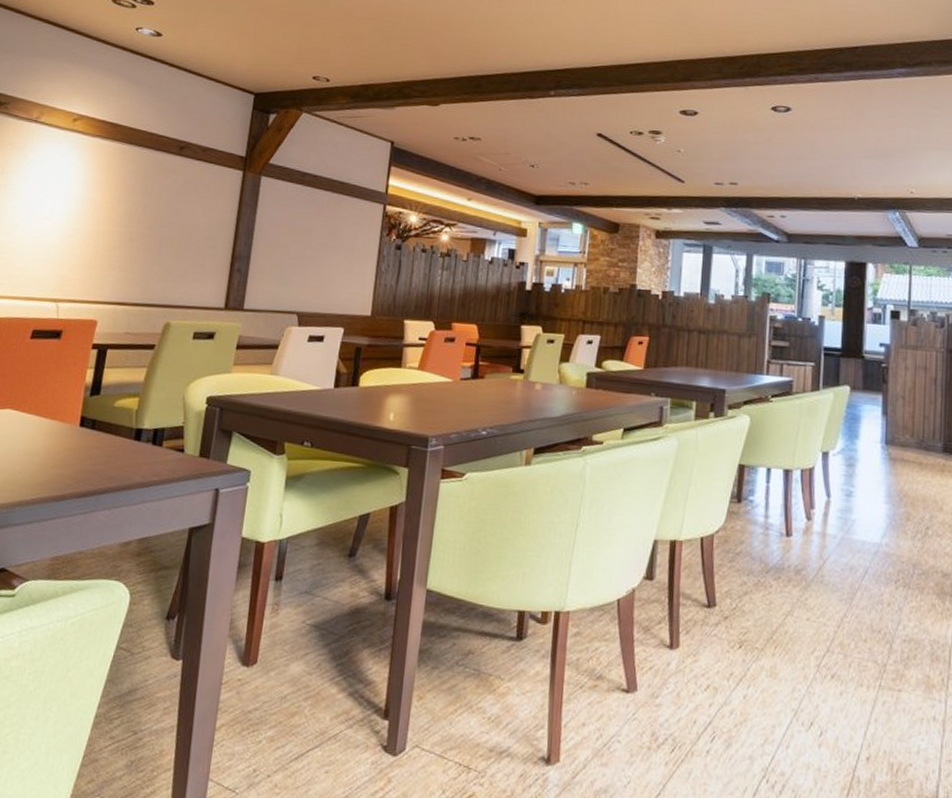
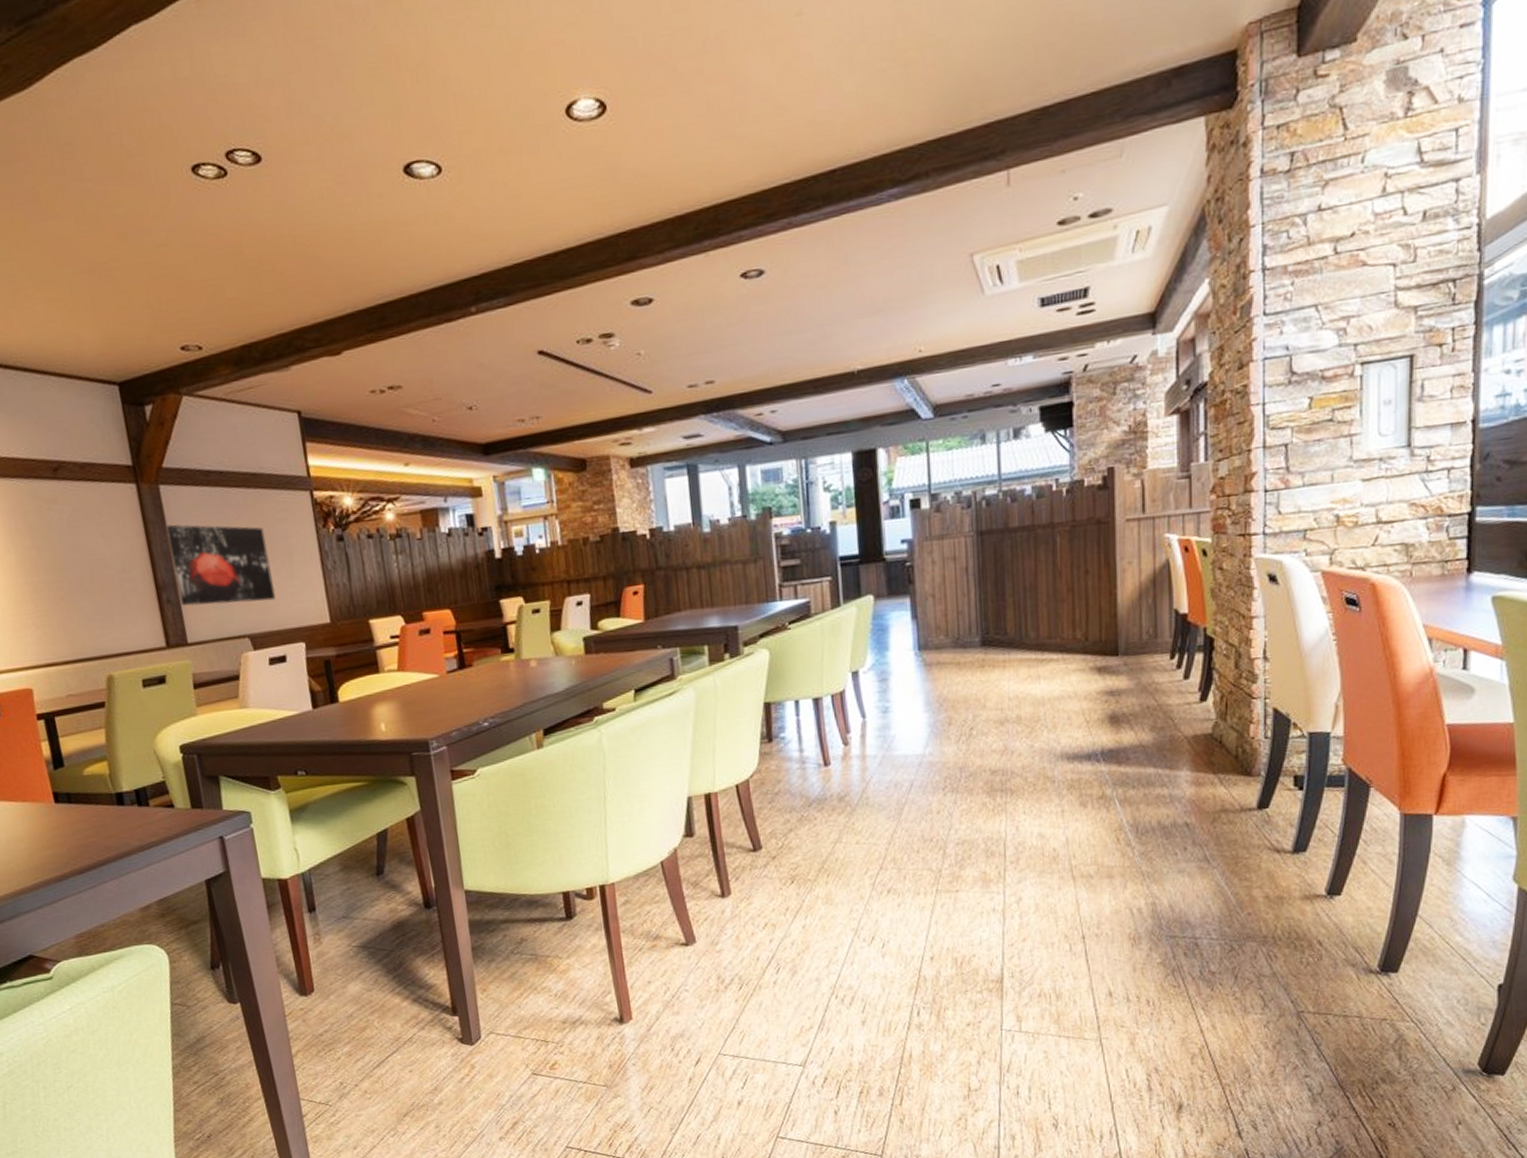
wall art: none [248,208,337,287] -> present [166,524,276,606]

